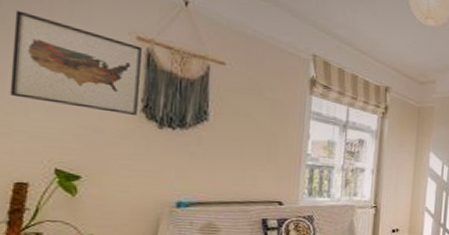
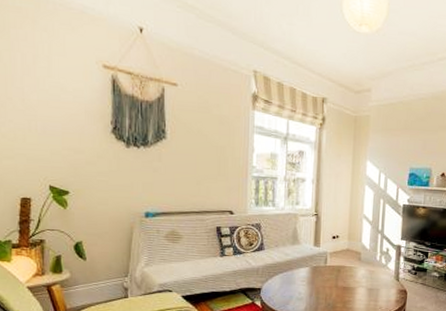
wall art: present [9,10,142,115] -> none [8,49,108,136]

